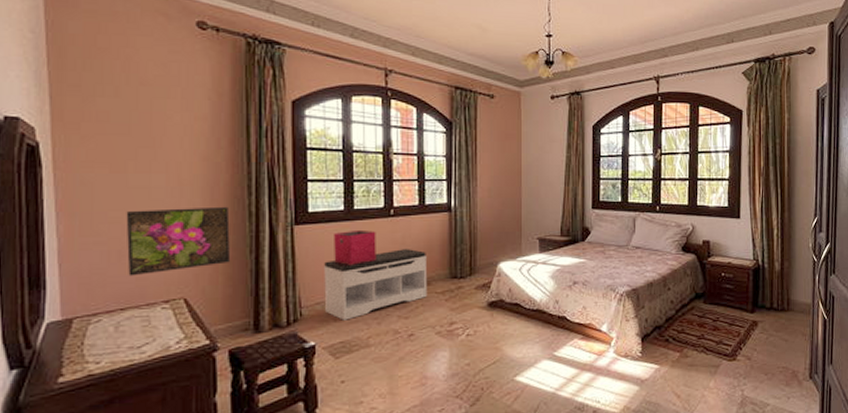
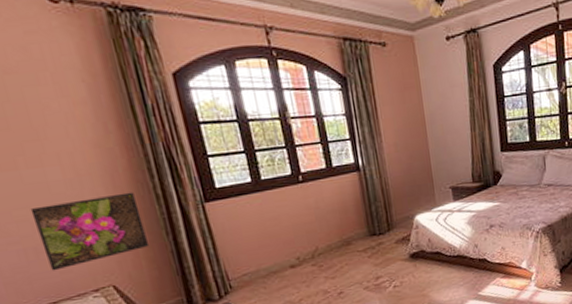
bench: present [324,249,428,321] -> none [242,212,350,288]
storage bin: present [334,229,376,265] -> none [246,199,293,235]

